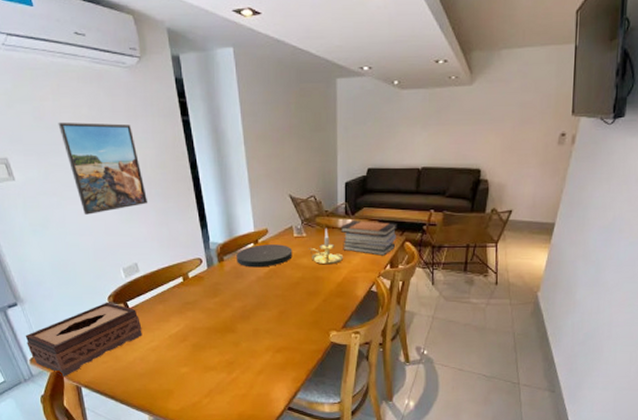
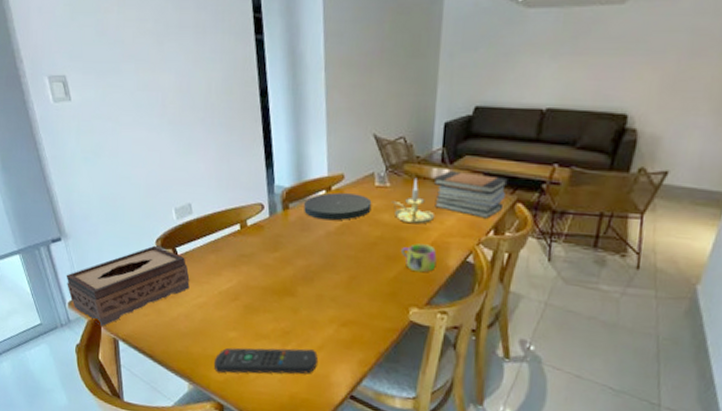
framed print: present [58,122,148,215] -> none [120,37,210,144]
remote control: none [169,374,259,404] -> present [213,347,318,374]
mug: none [320,280,348,303] -> present [401,243,437,273]

